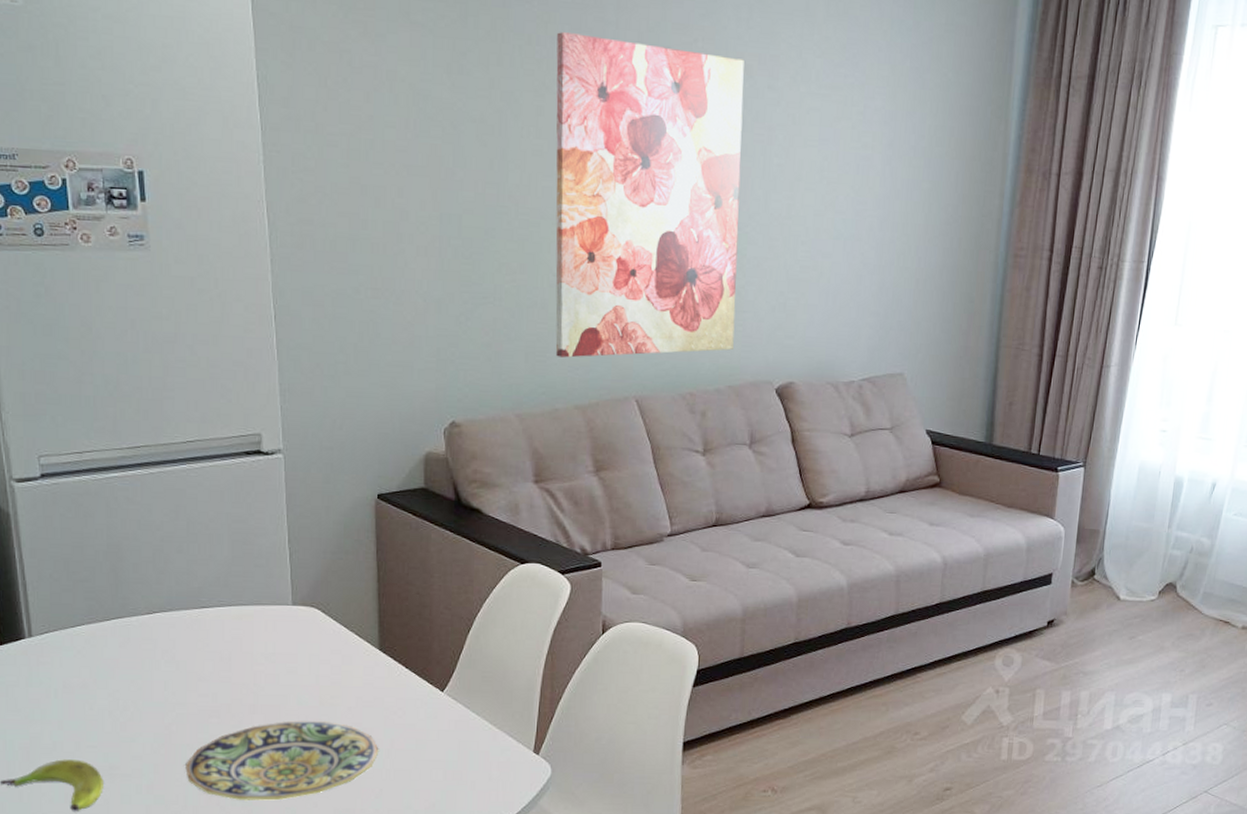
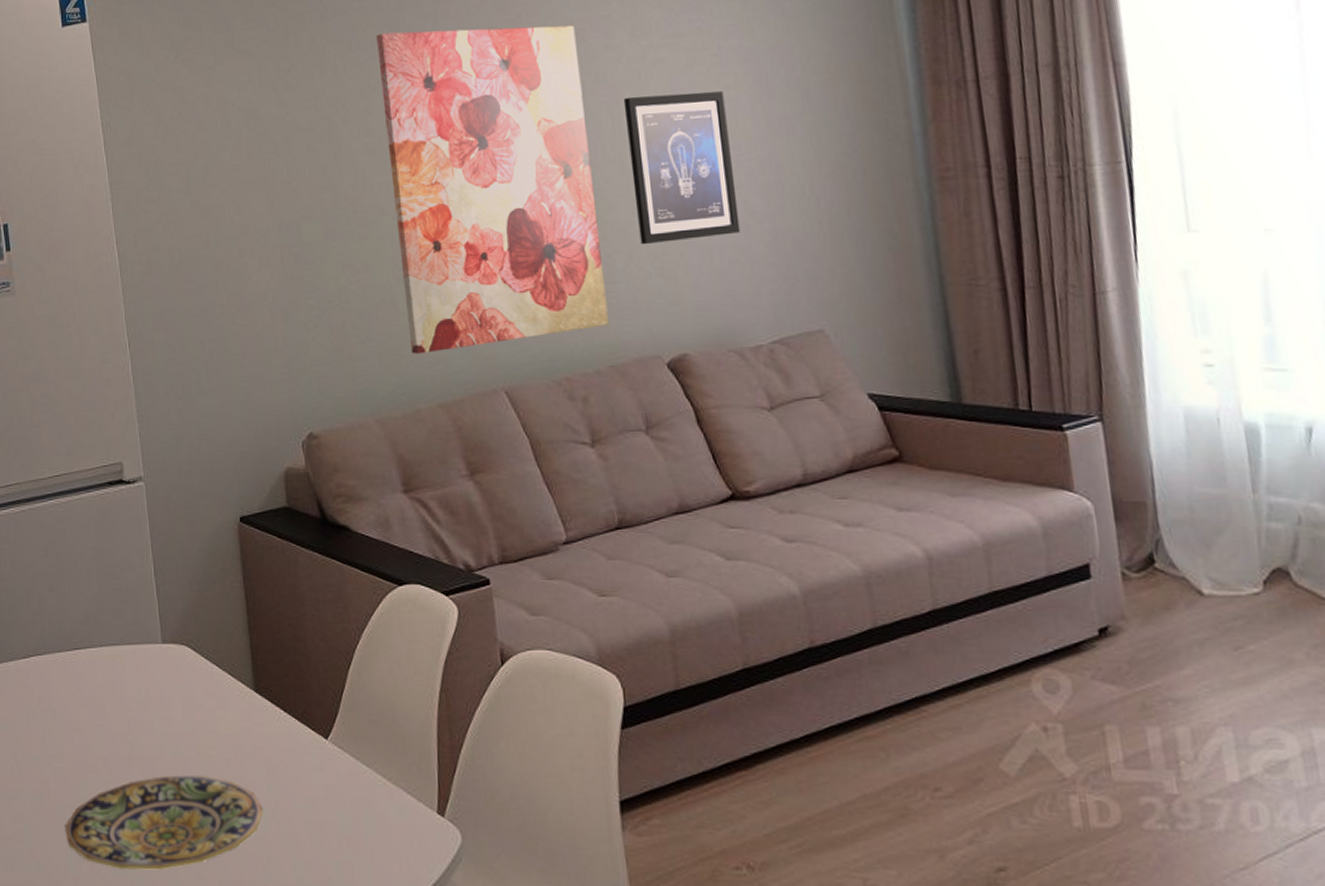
wall art: none [771,139,862,282] -> present [623,91,741,245]

